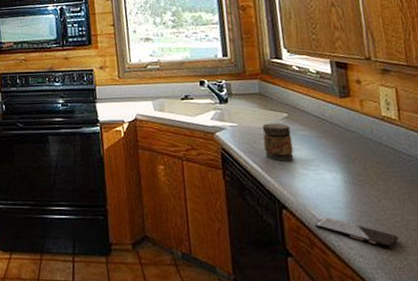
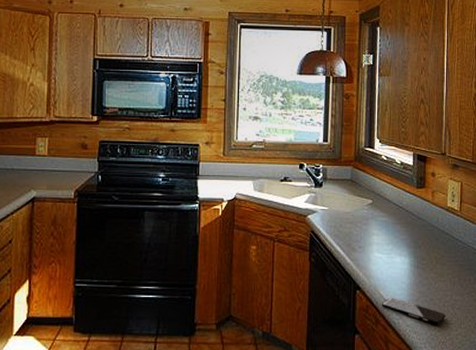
jar: present [262,123,294,162] -> none [349,208,373,245]

